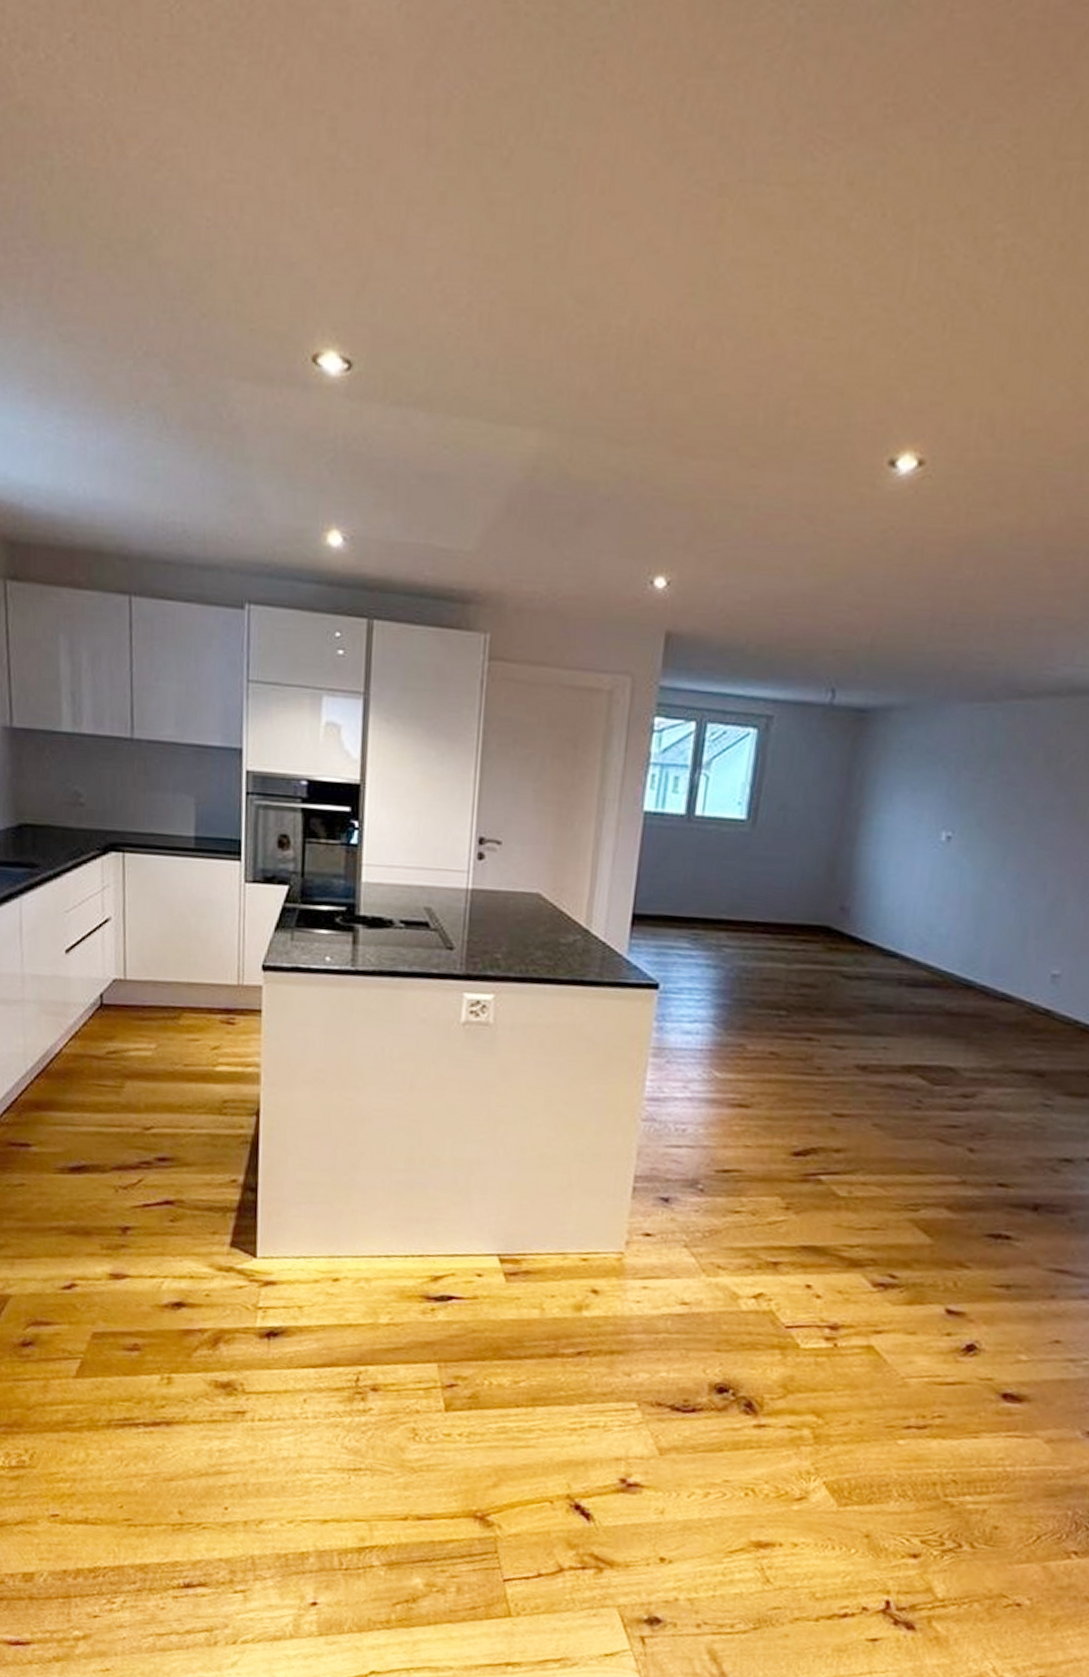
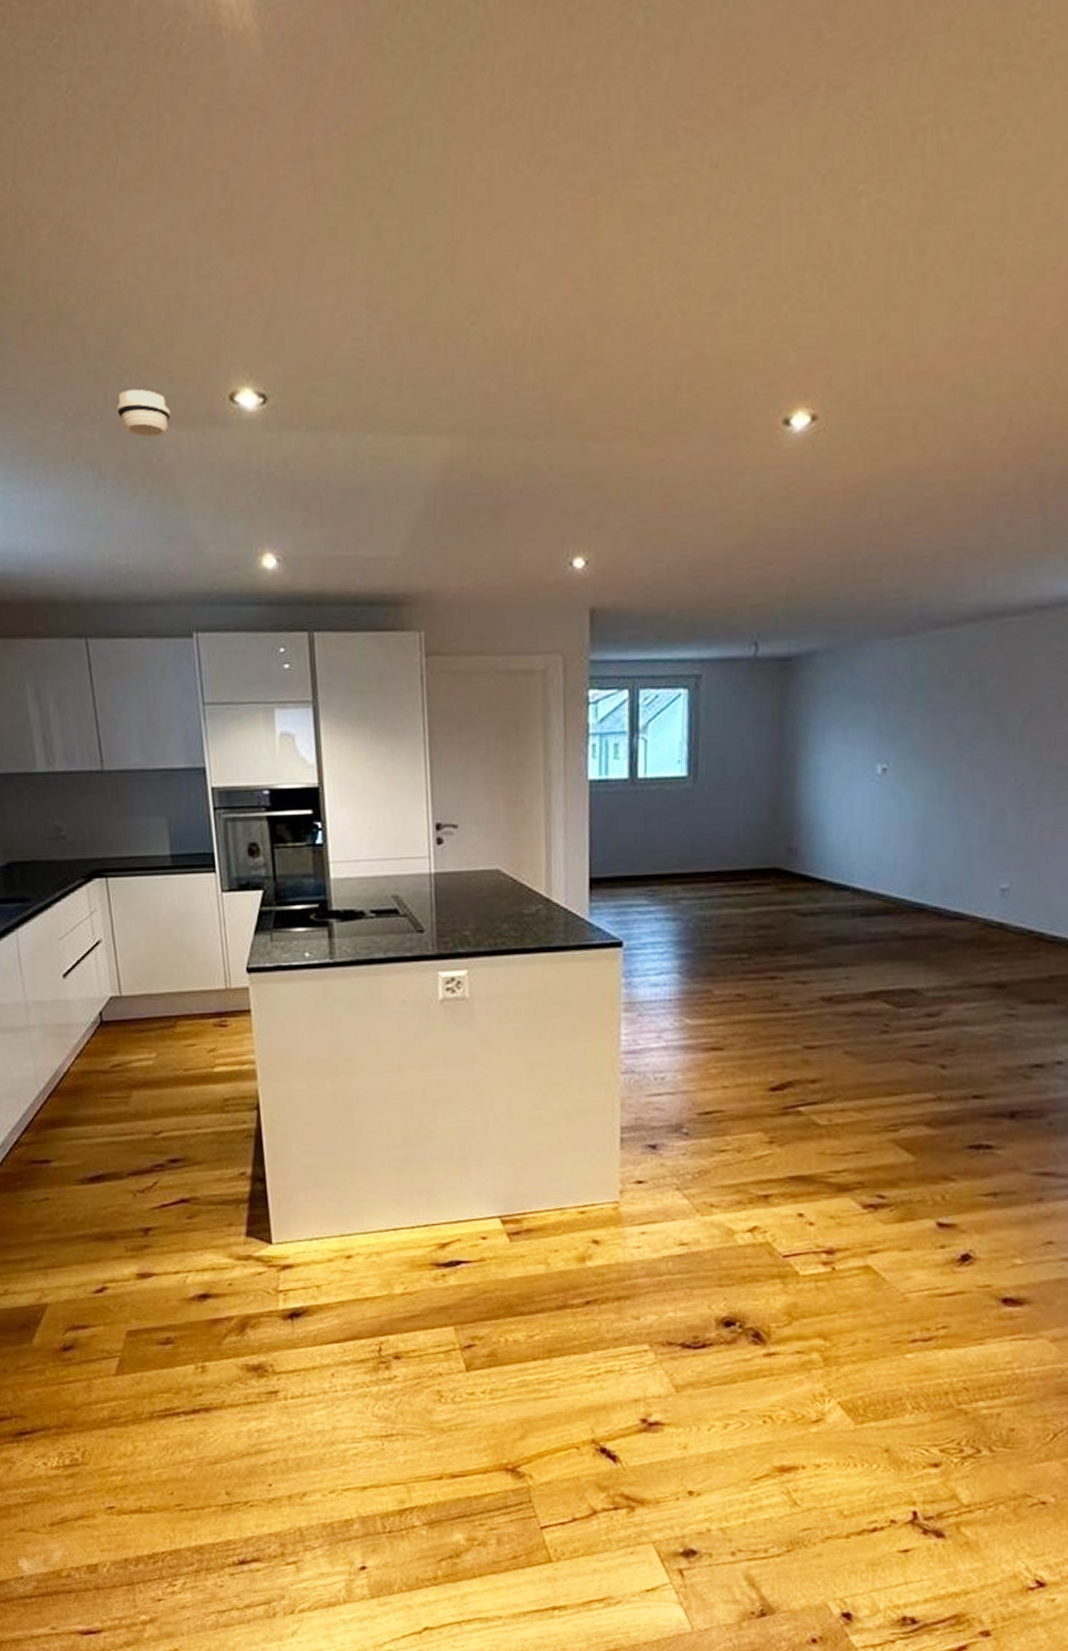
smoke detector: none [190,335,248,390] -> present [117,389,171,438]

